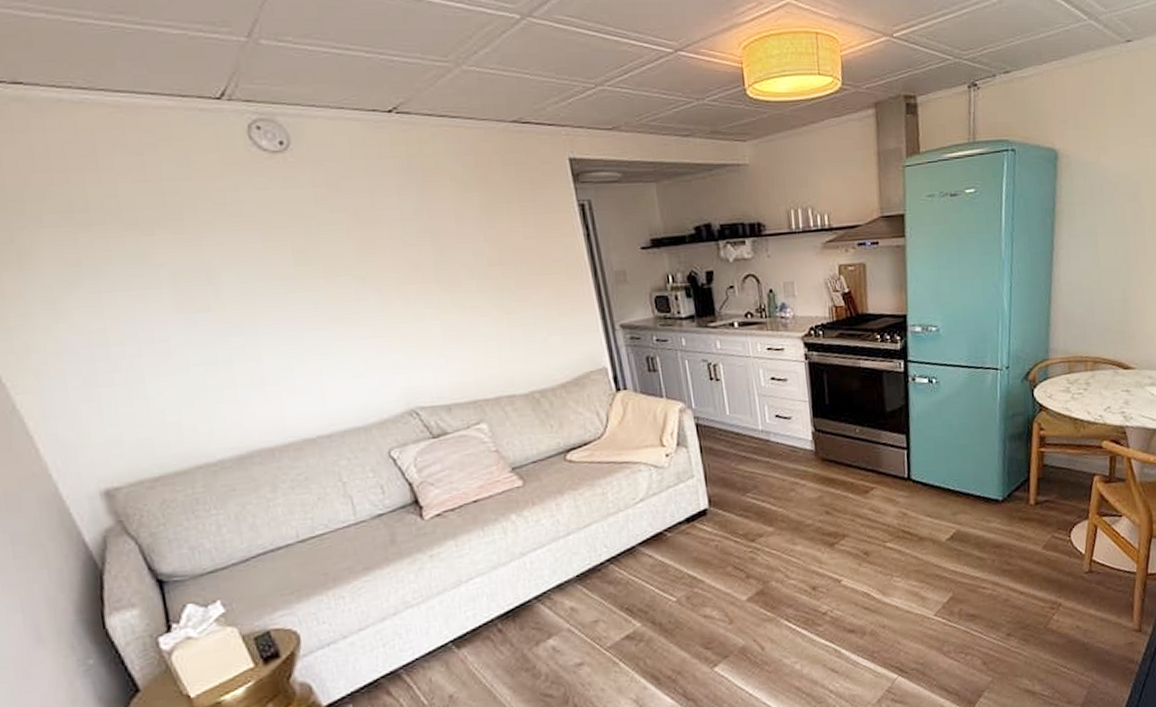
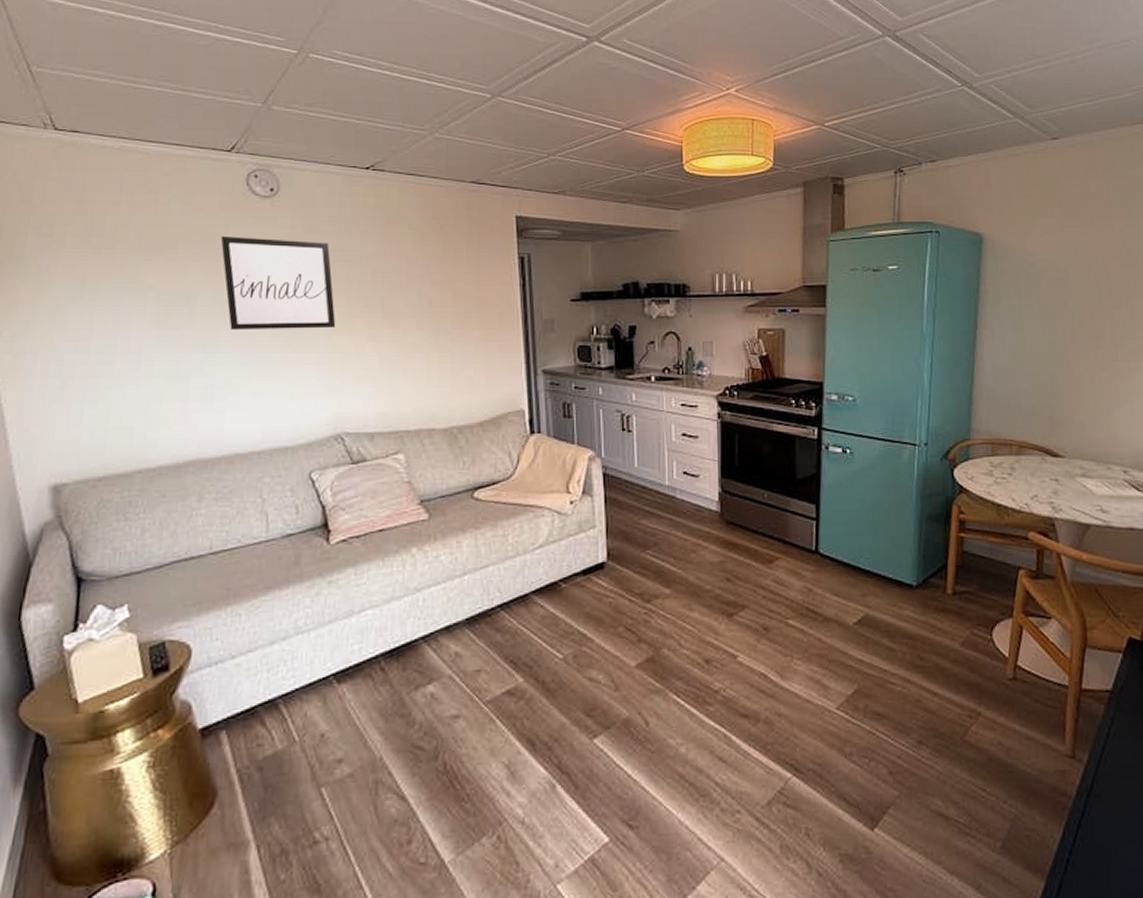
wall art: none [232,200,388,308] -> present [220,236,336,330]

